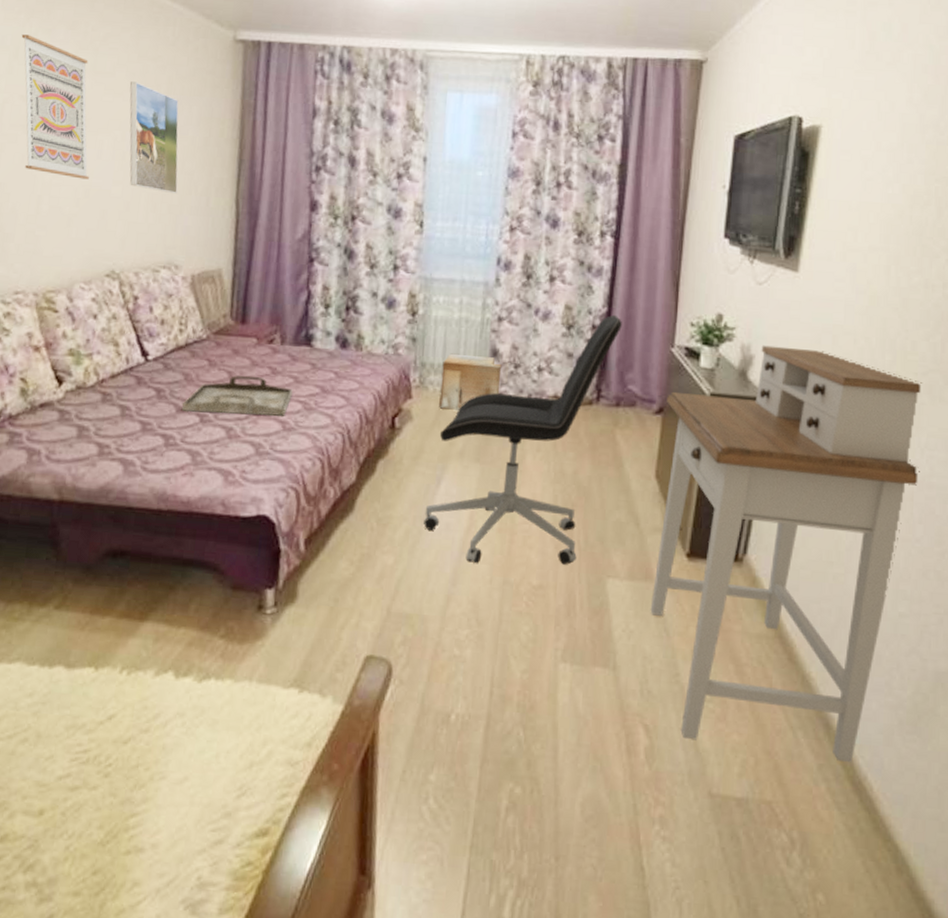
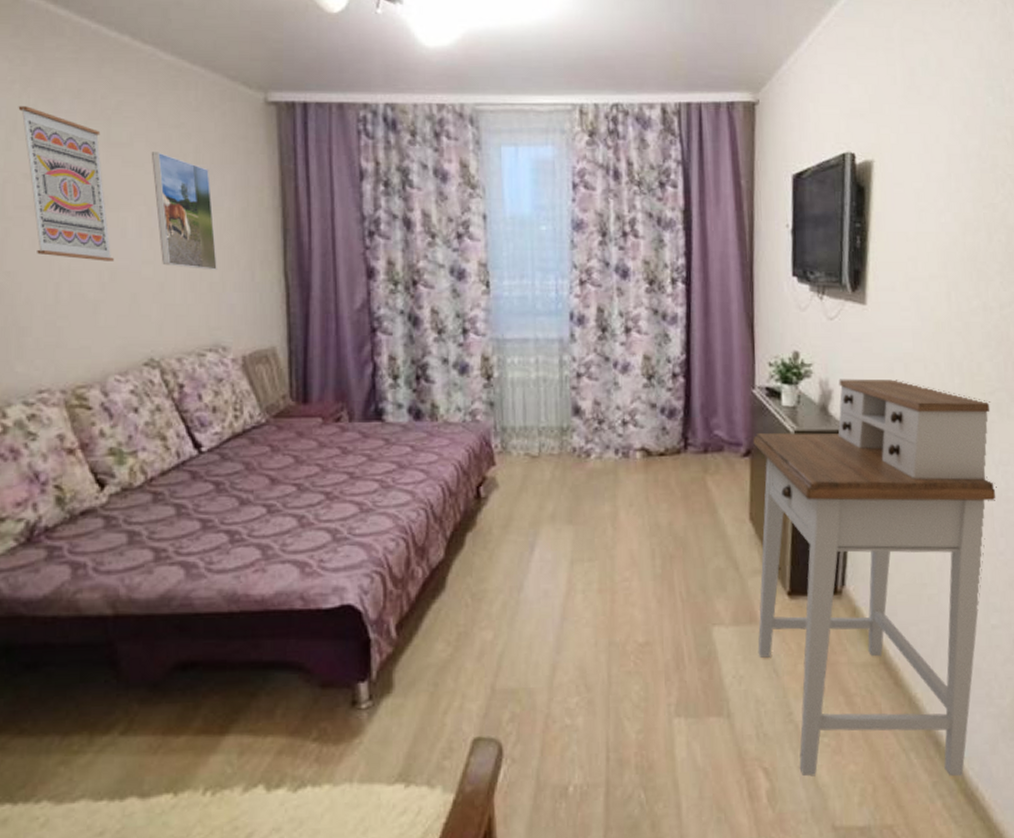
serving tray: present [181,375,293,416] -> none [245,458,367,504]
office chair: present [422,314,622,565] -> none [519,361,702,629]
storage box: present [439,353,502,412] -> none [524,414,586,474]

